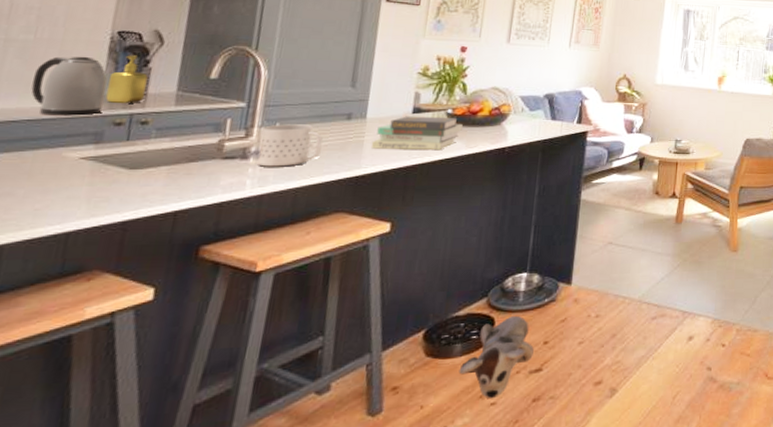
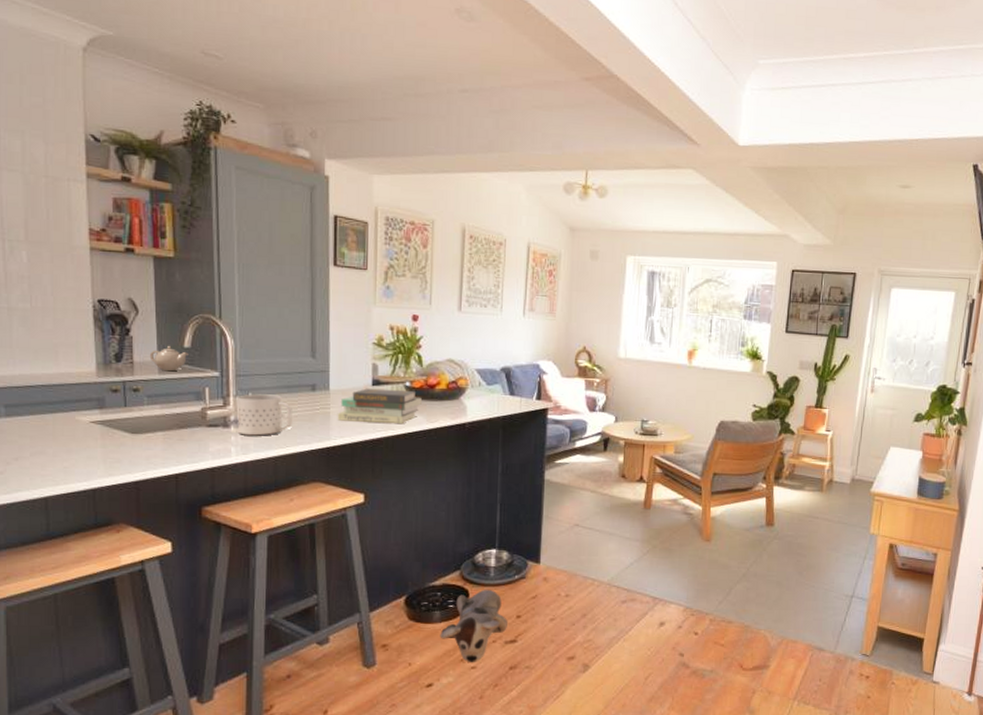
kettle: present [31,56,107,116] -> none [39,324,99,383]
soap dispenser: present [105,55,149,104] -> none [100,323,131,372]
teapot: none [167,76,214,103] -> present [149,345,189,372]

